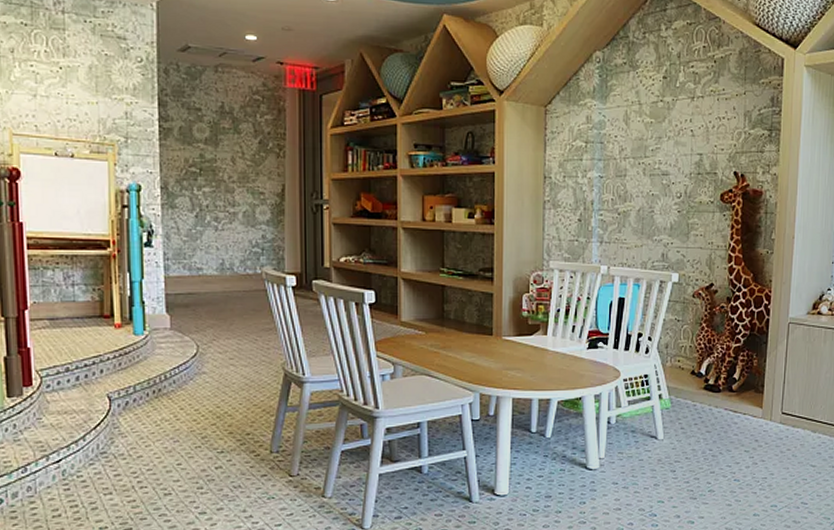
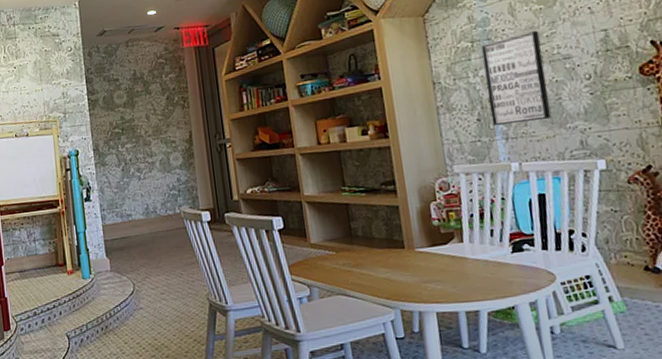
wall art: none [591,142,646,230] -> present [481,30,551,125]

